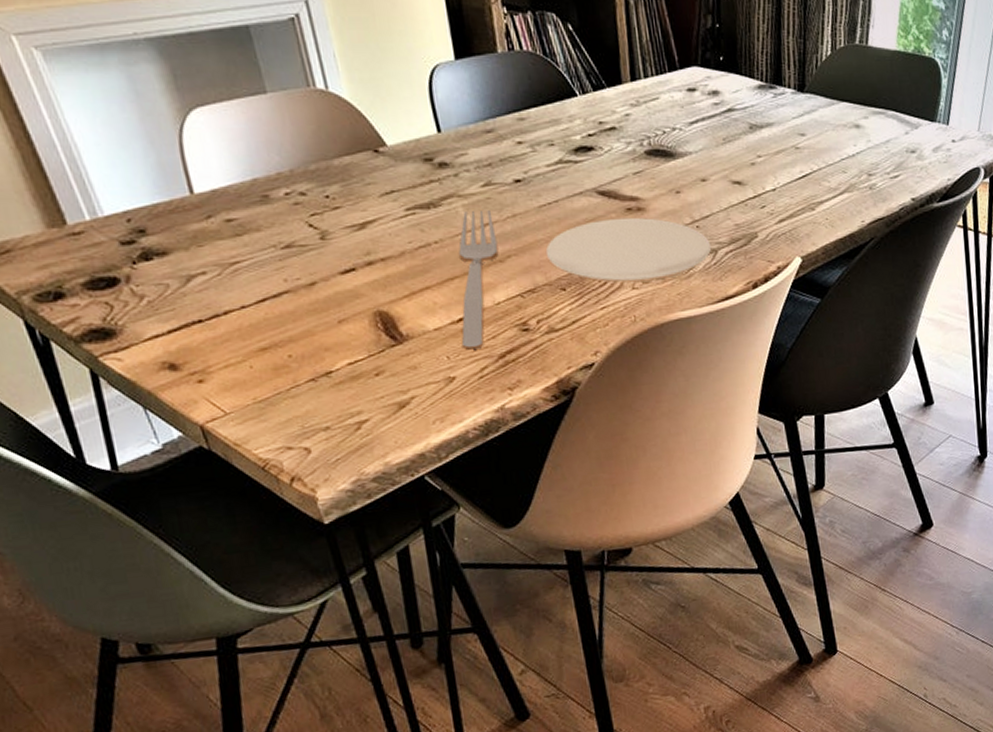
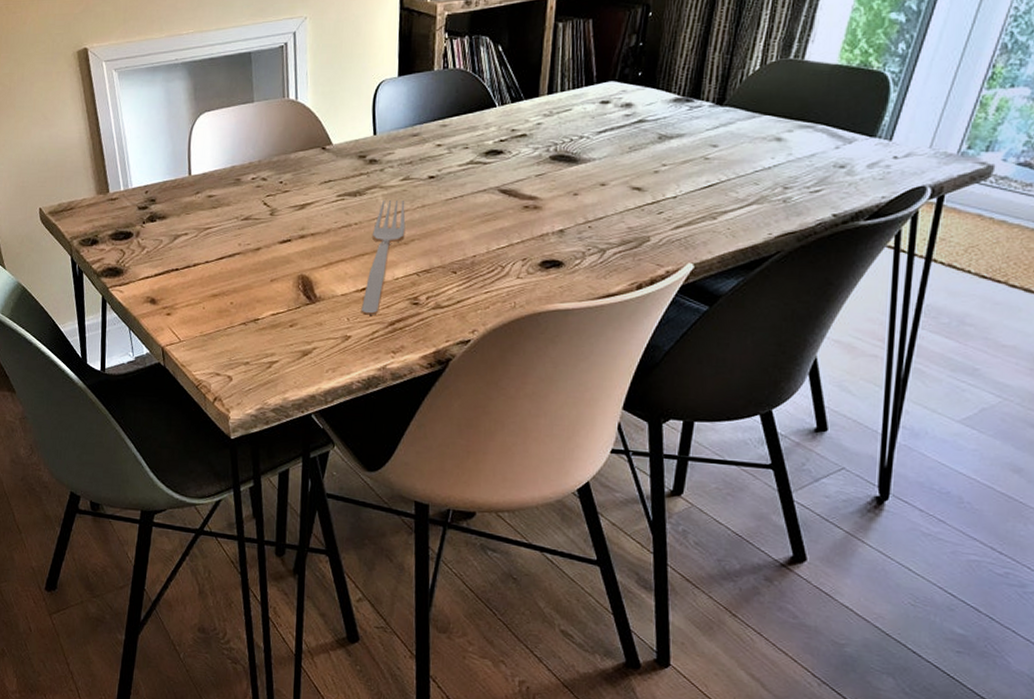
plate: present [545,217,712,283] -> none [444,214,601,272]

